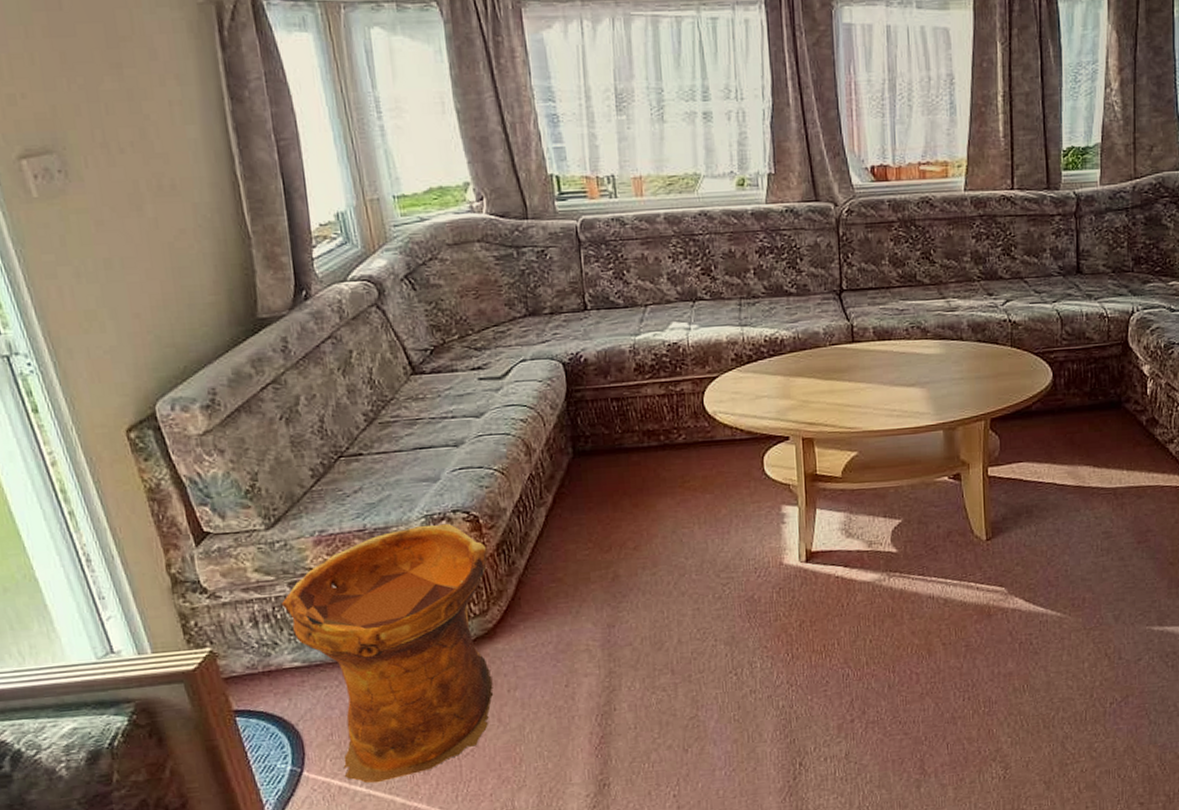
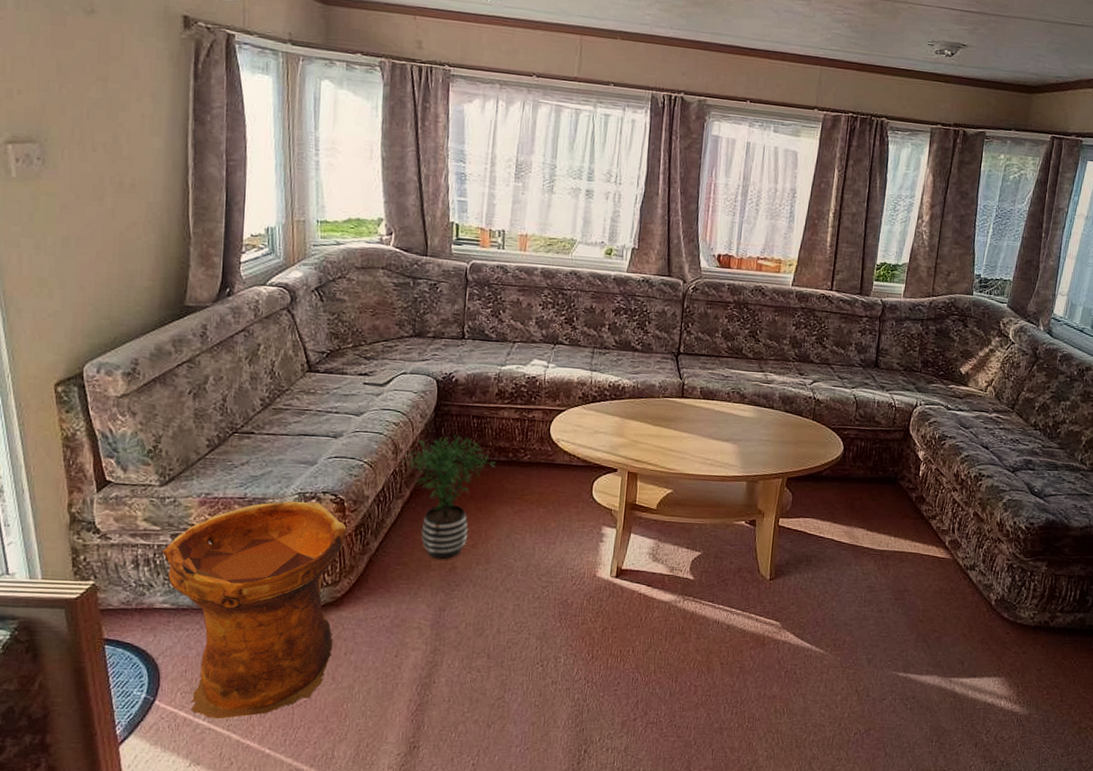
potted plant: none [538,422,646,570] -> present [402,434,495,560]

